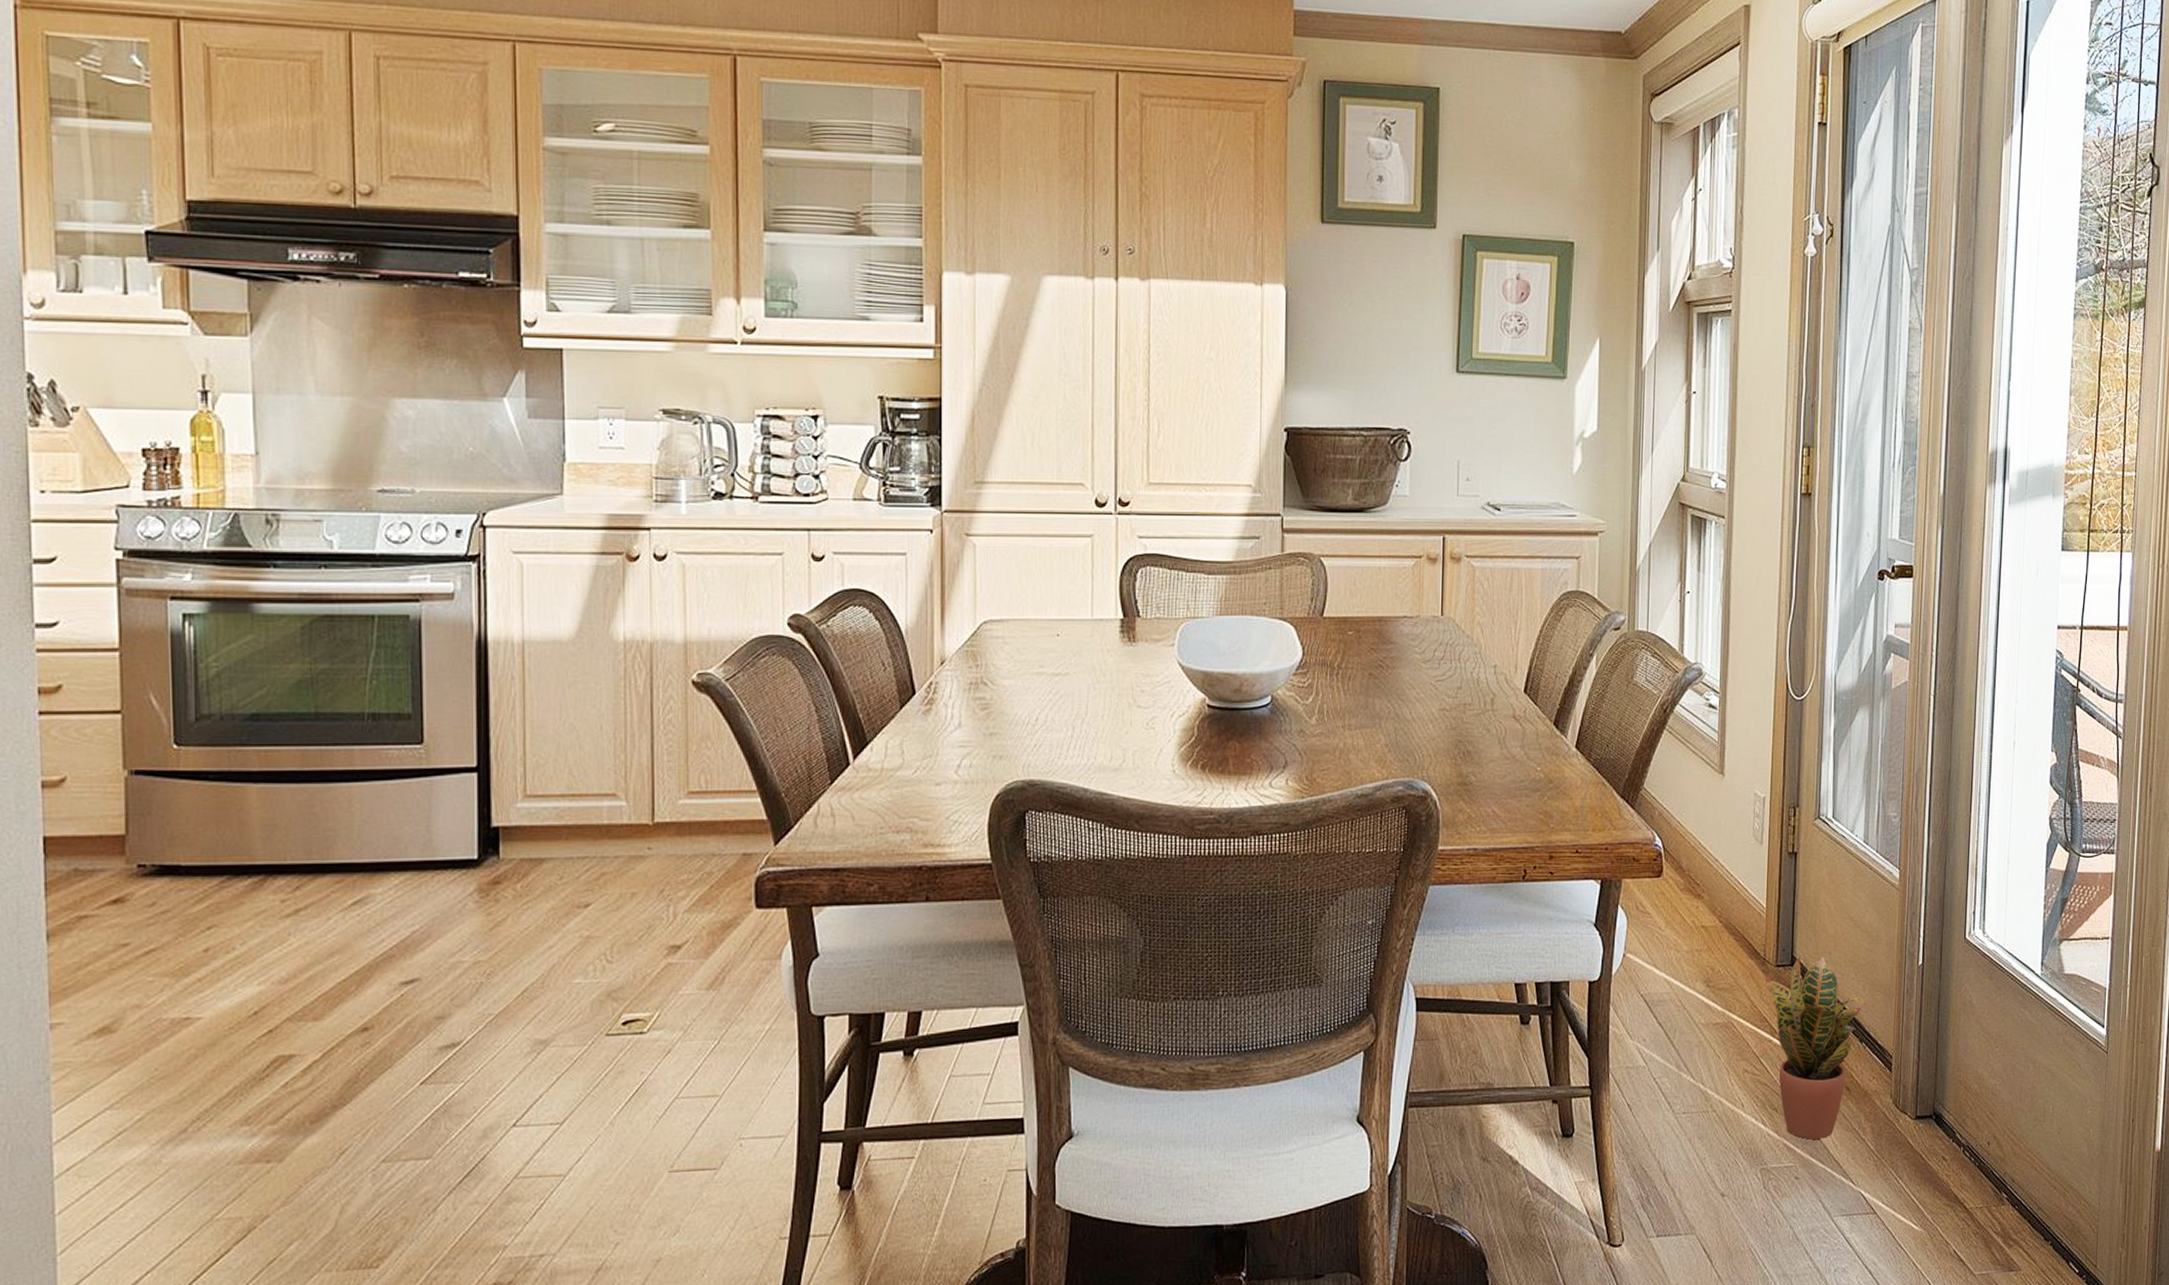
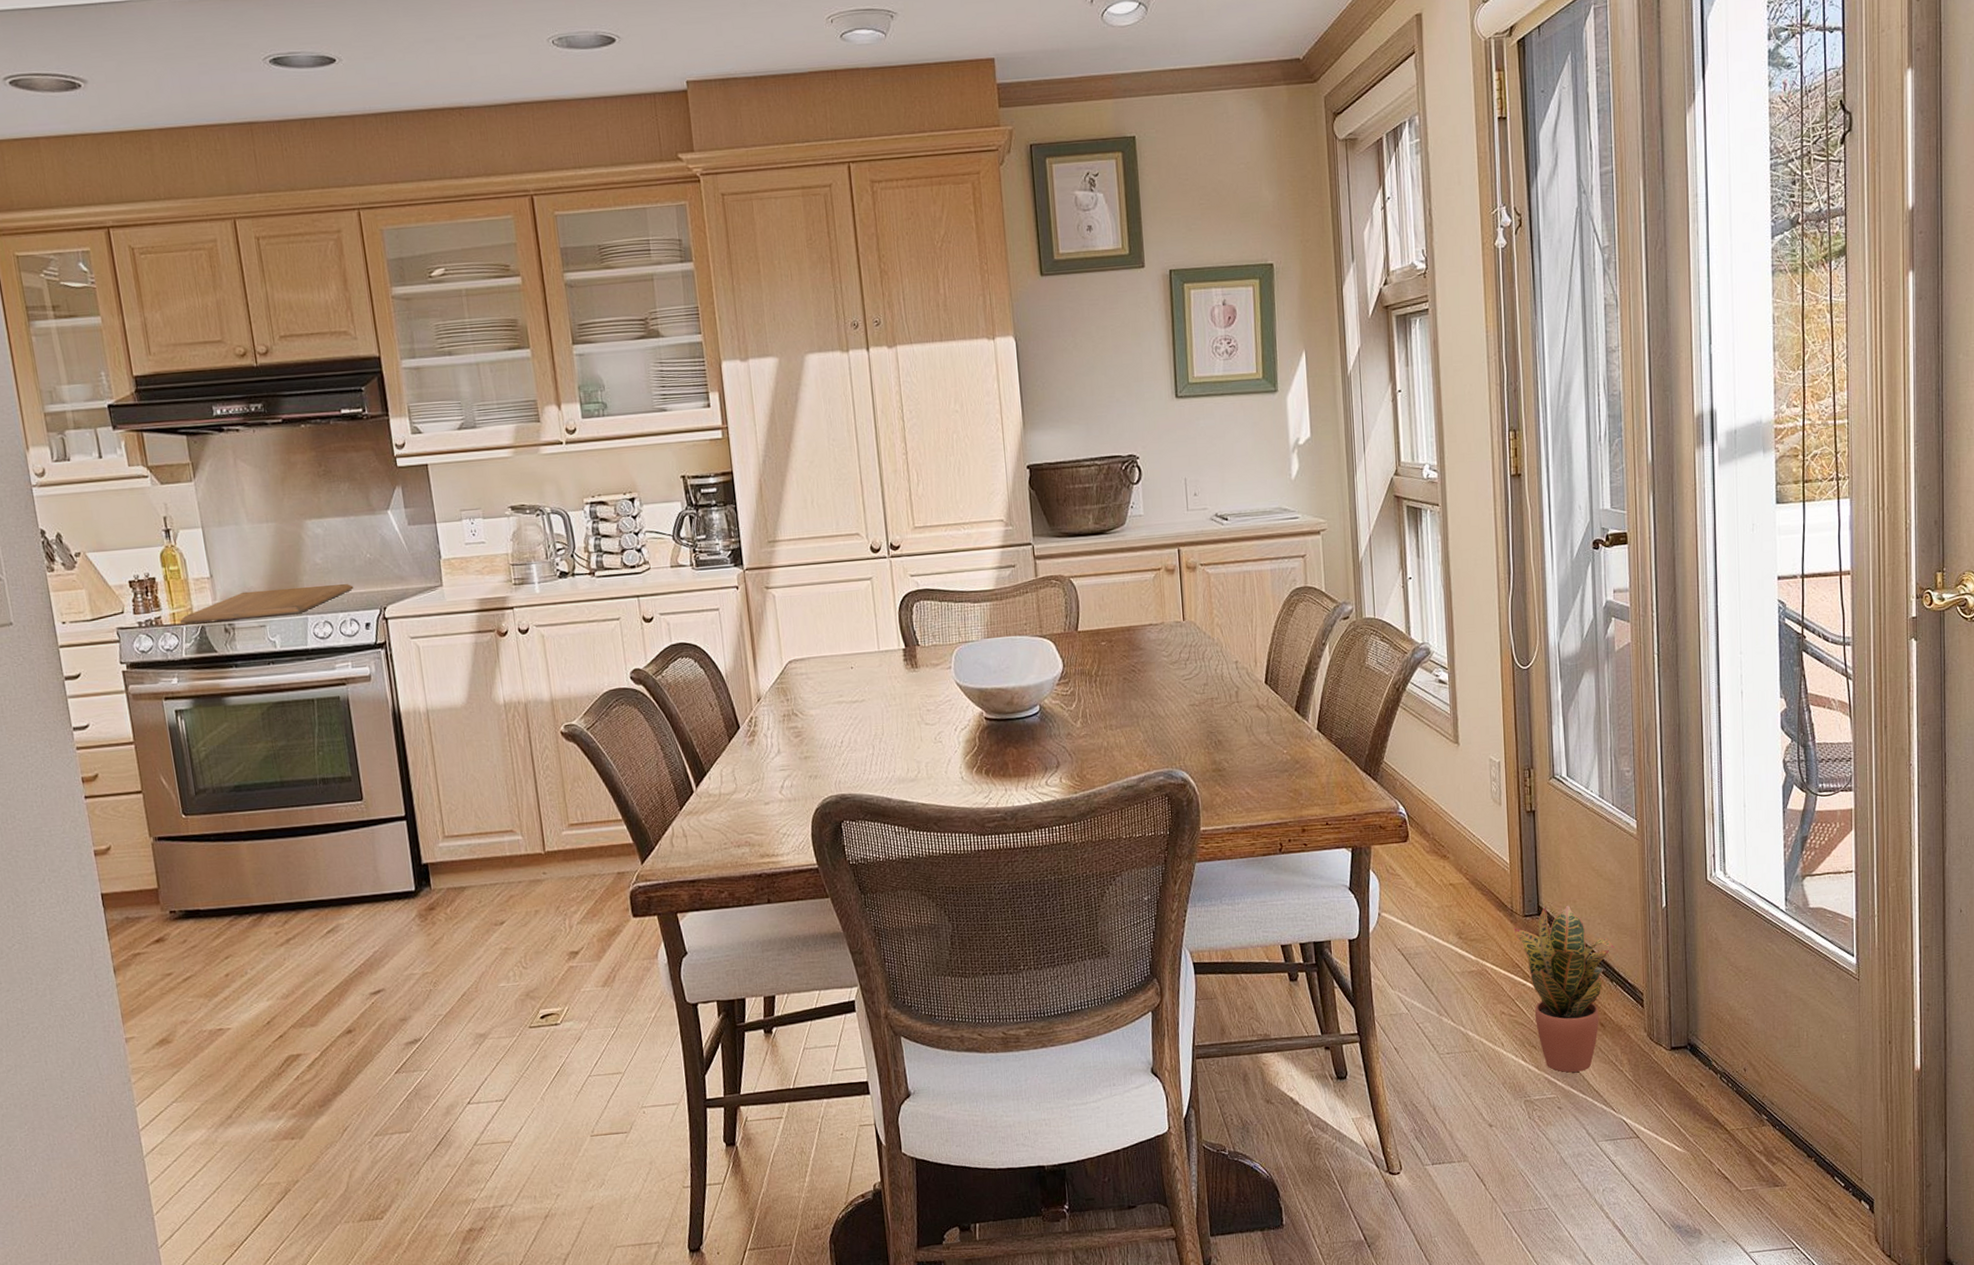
chopping board: none [205,476,447,510] -> present [179,584,354,623]

